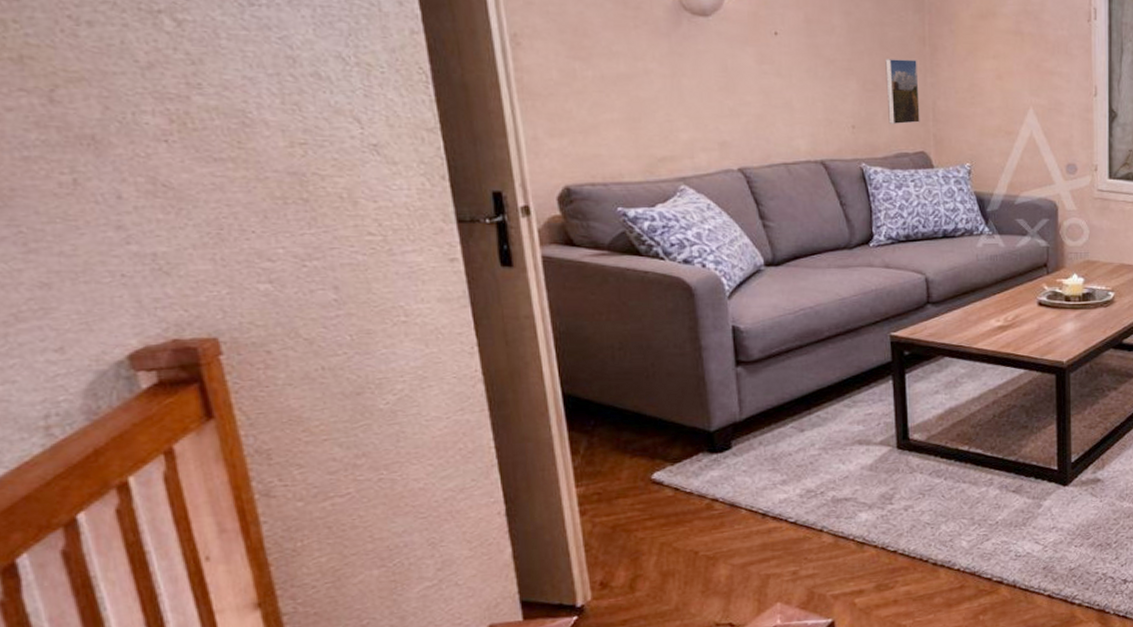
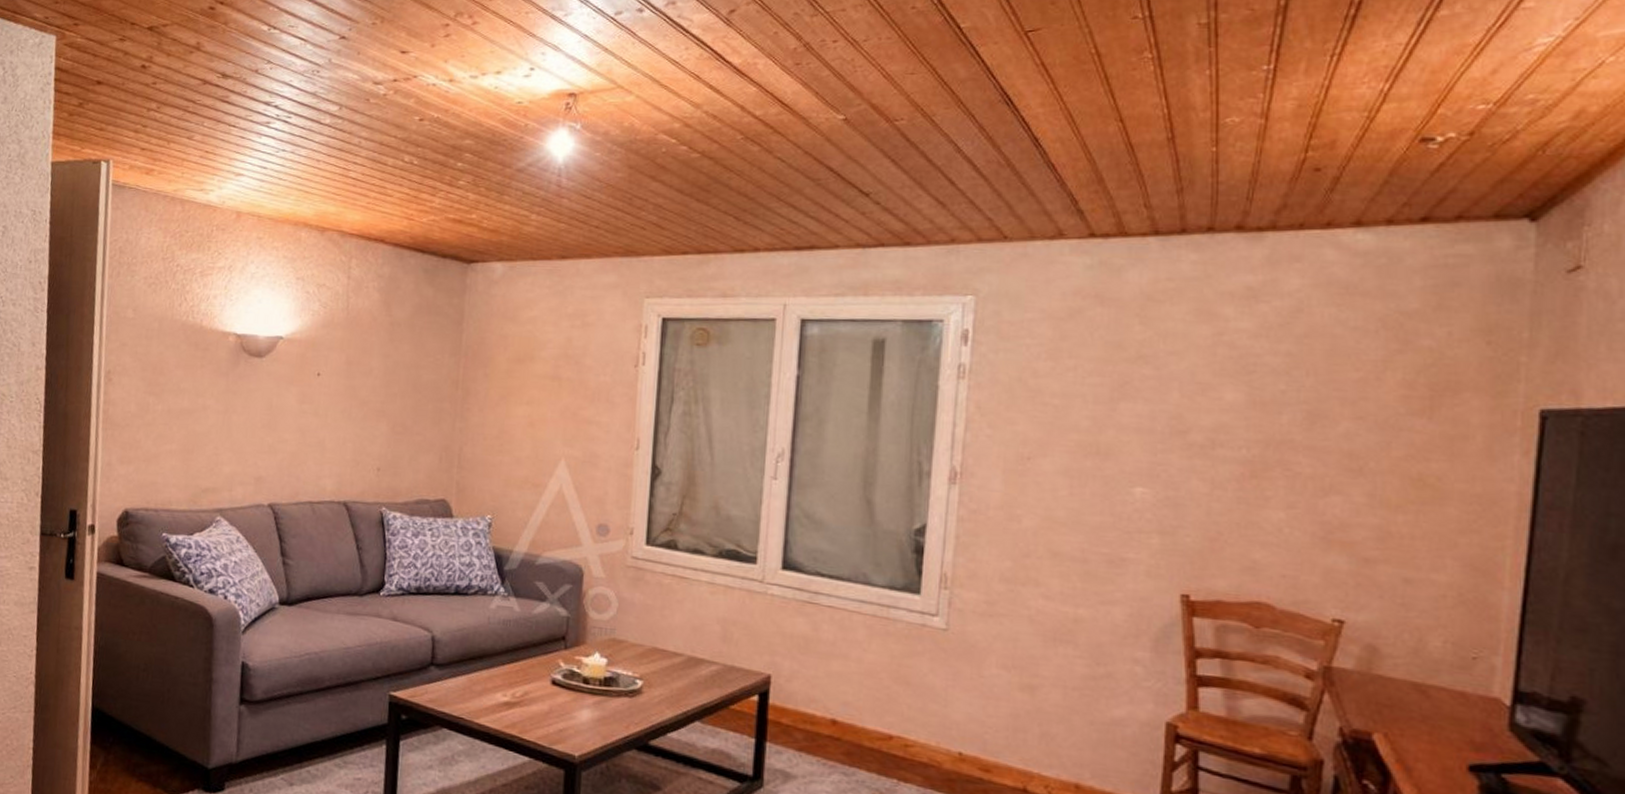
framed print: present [885,59,920,125] -> none [413,402,448,470]

